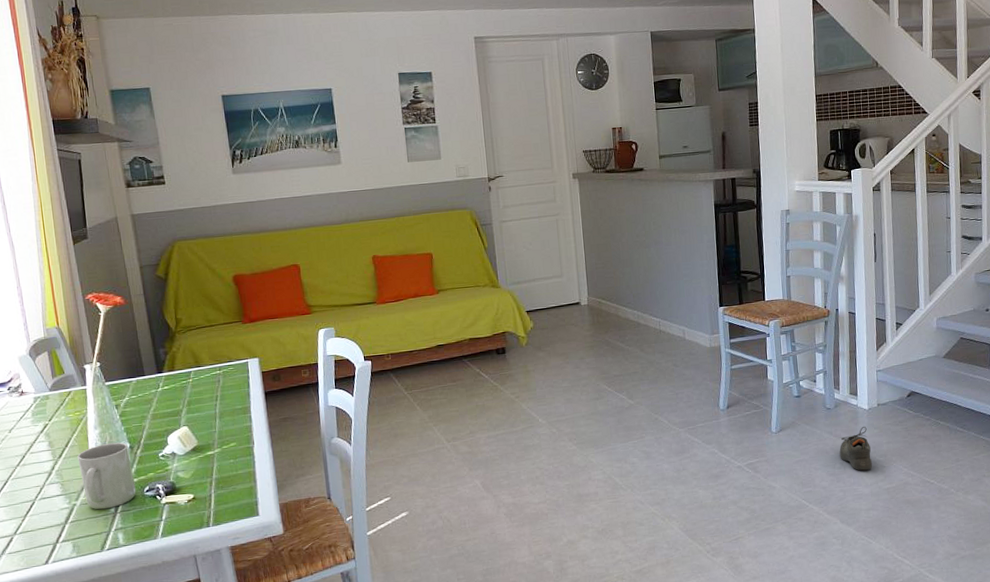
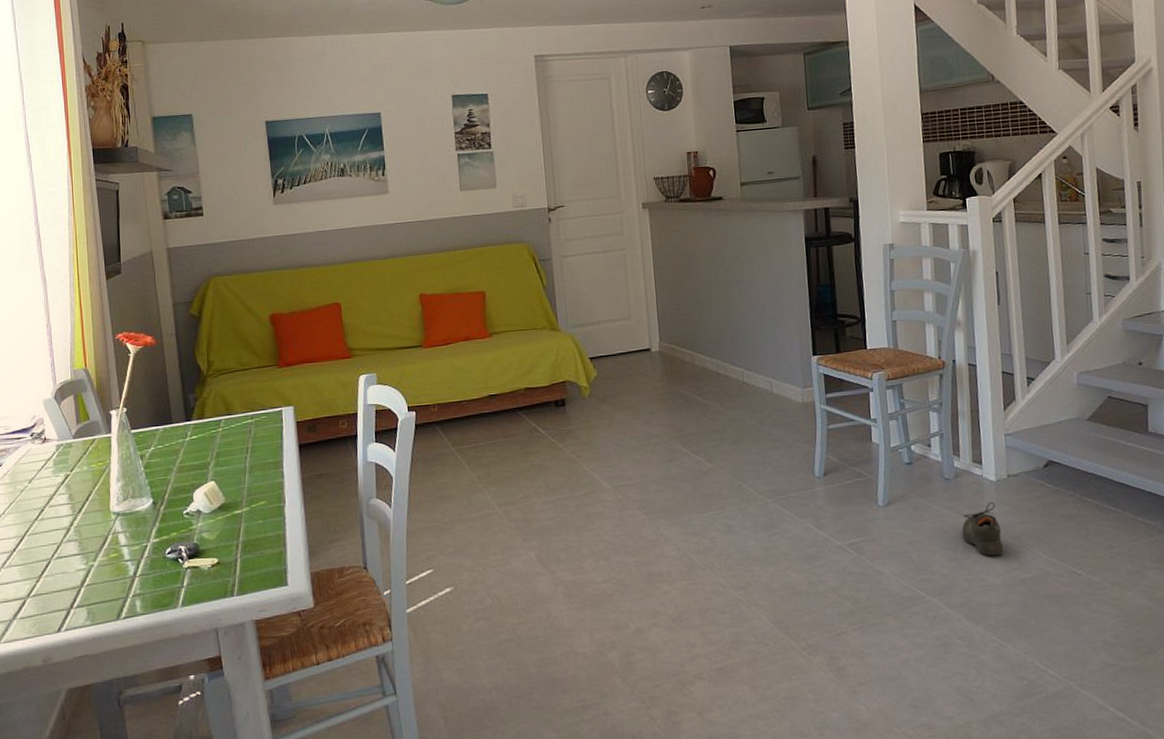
mug: present [77,442,136,510] -> none [98,496,157,573]

